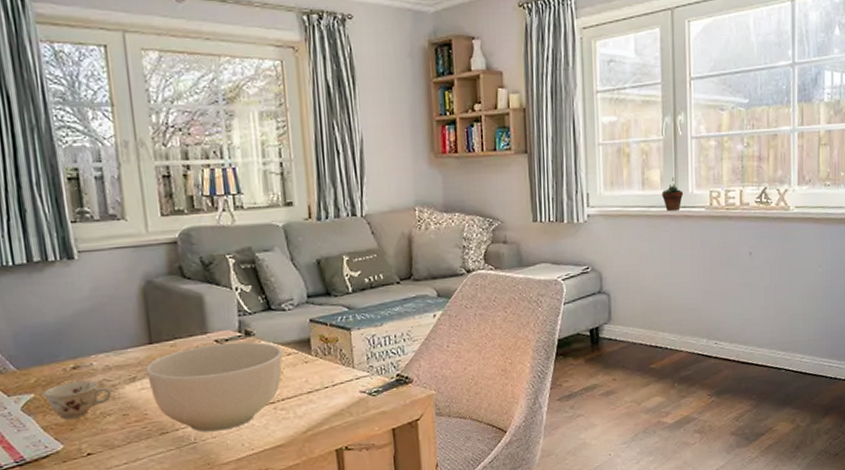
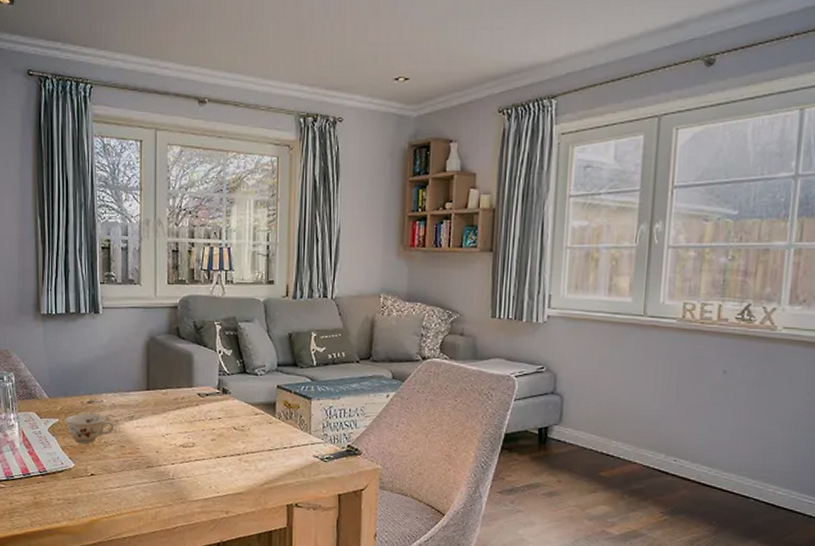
bowl: present [145,342,283,432] -> none [141,396,252,472]
succulent plant: present [662,177,684,212] -> none [629,286,654,320]

